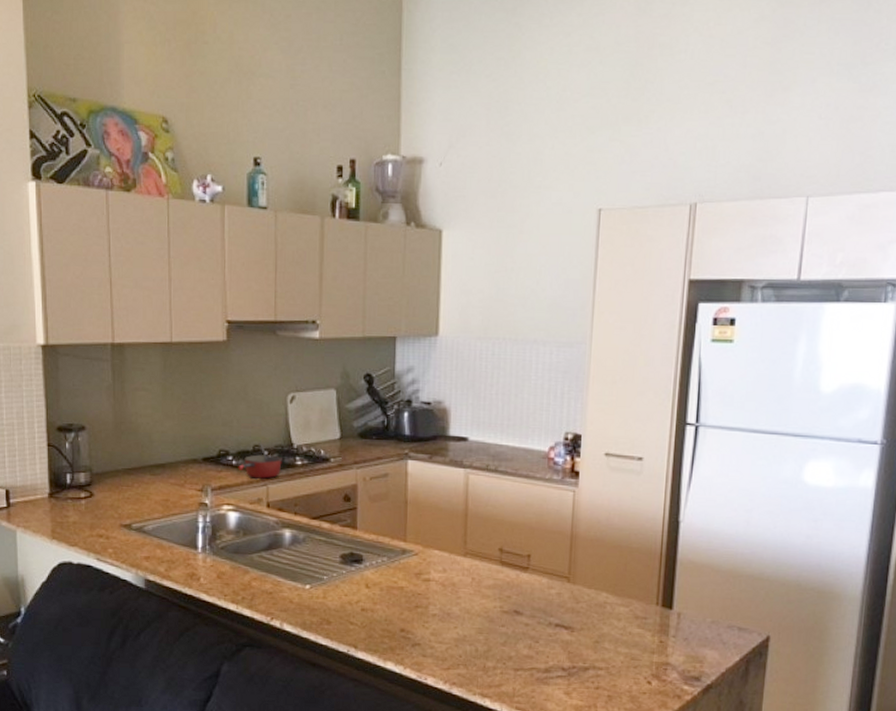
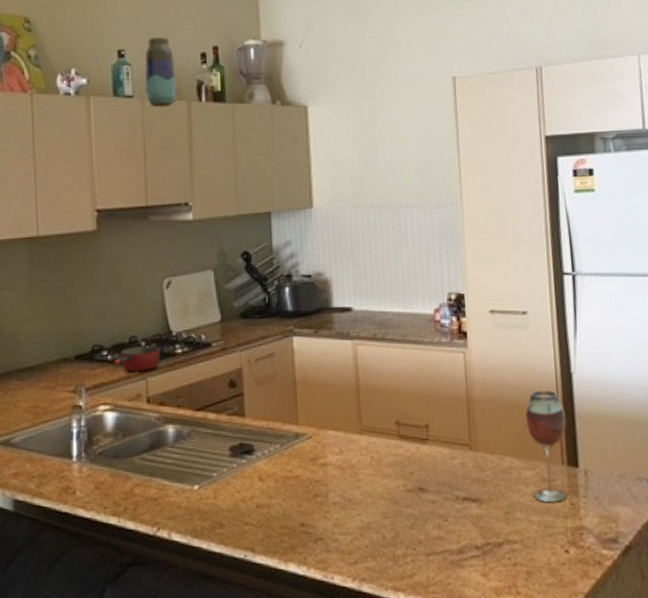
vase: none [279,146,311,222] -> present [145,37,177,108]
wineglass: none [624,535,667,639] -> present [525,390,567,503]

